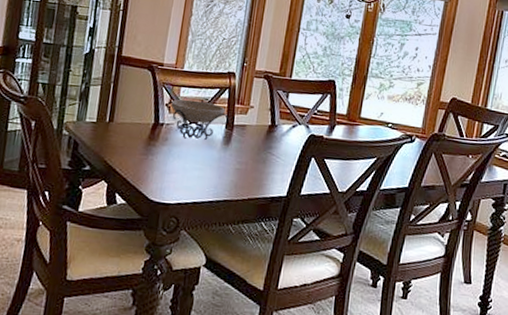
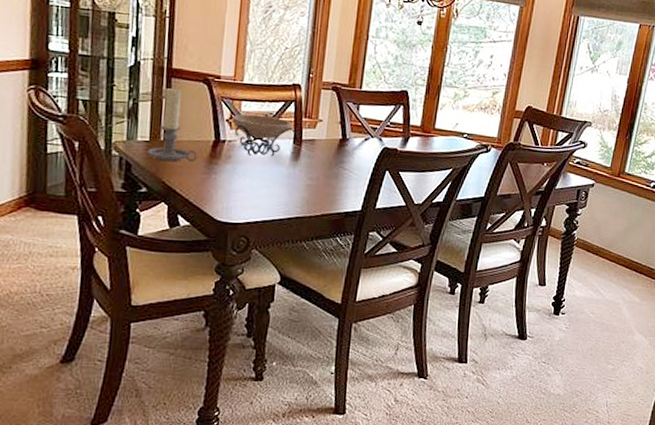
candle holder: none [93,73,138,143] -> present [146,87,198,162]

